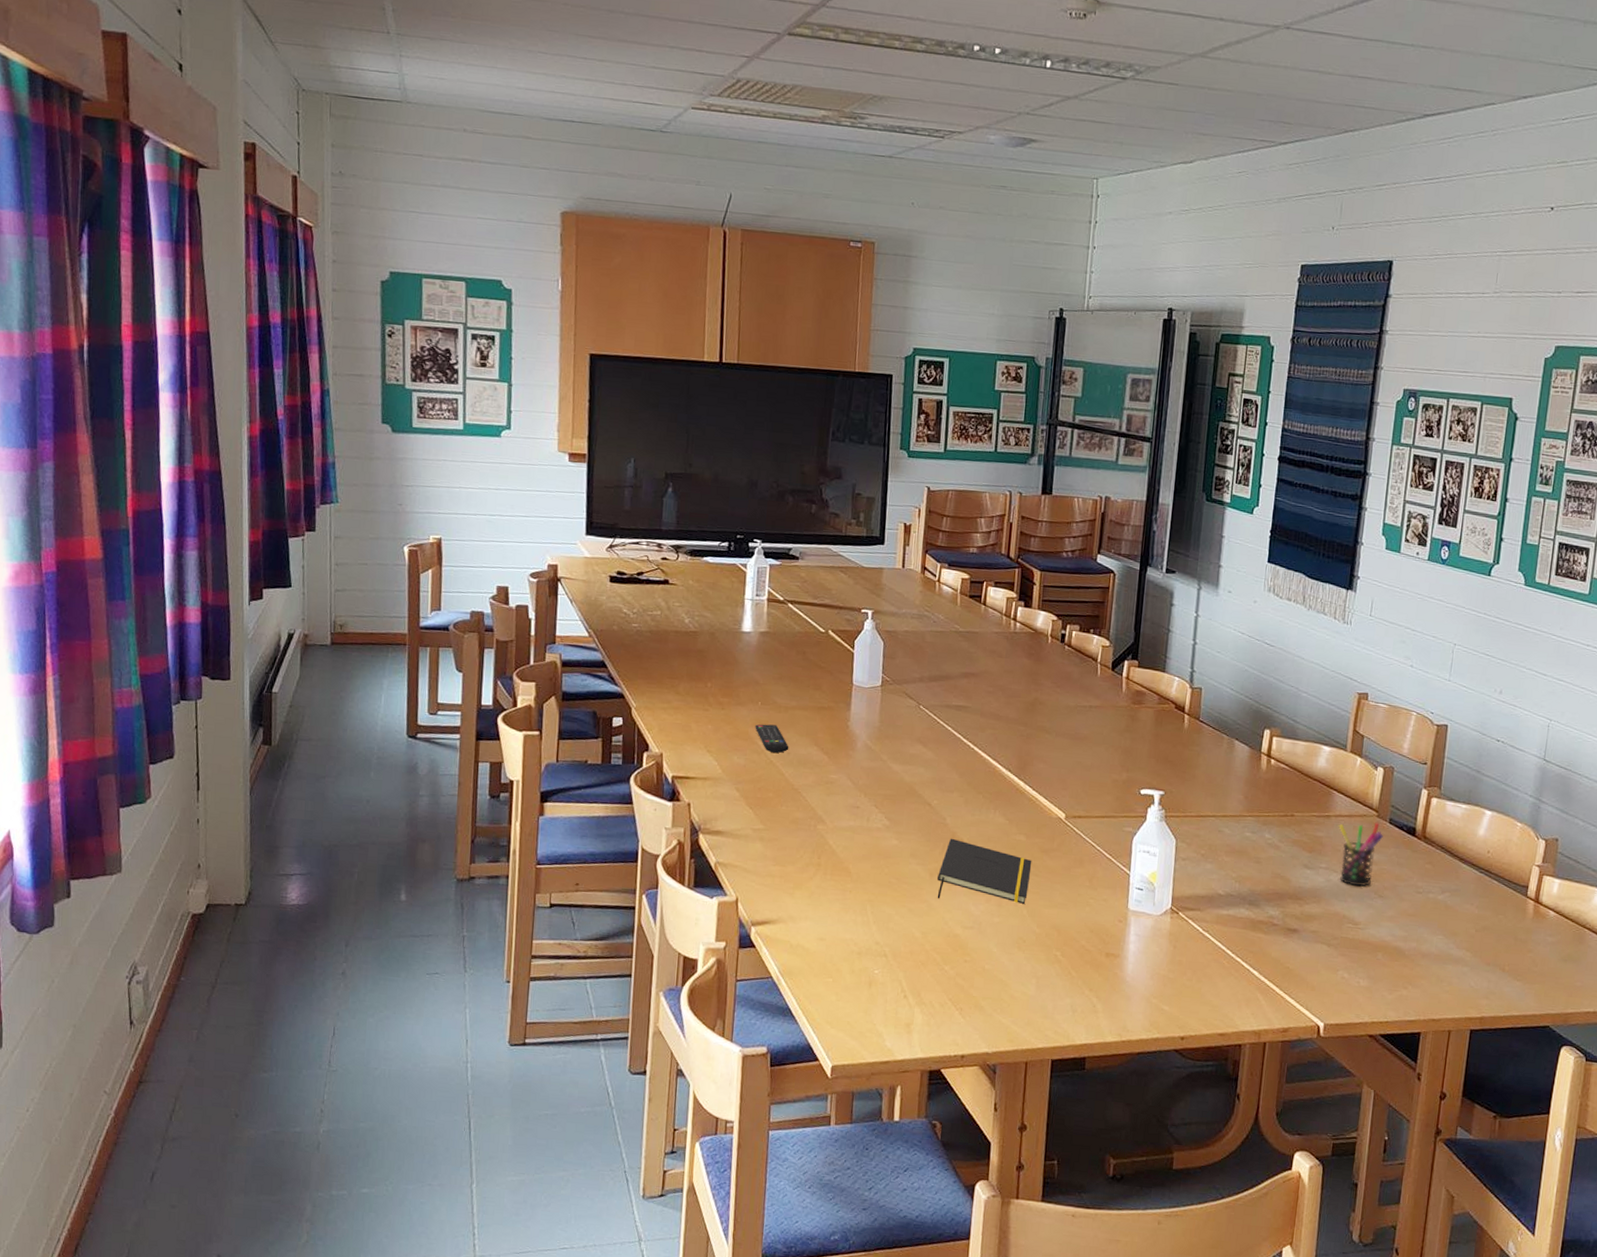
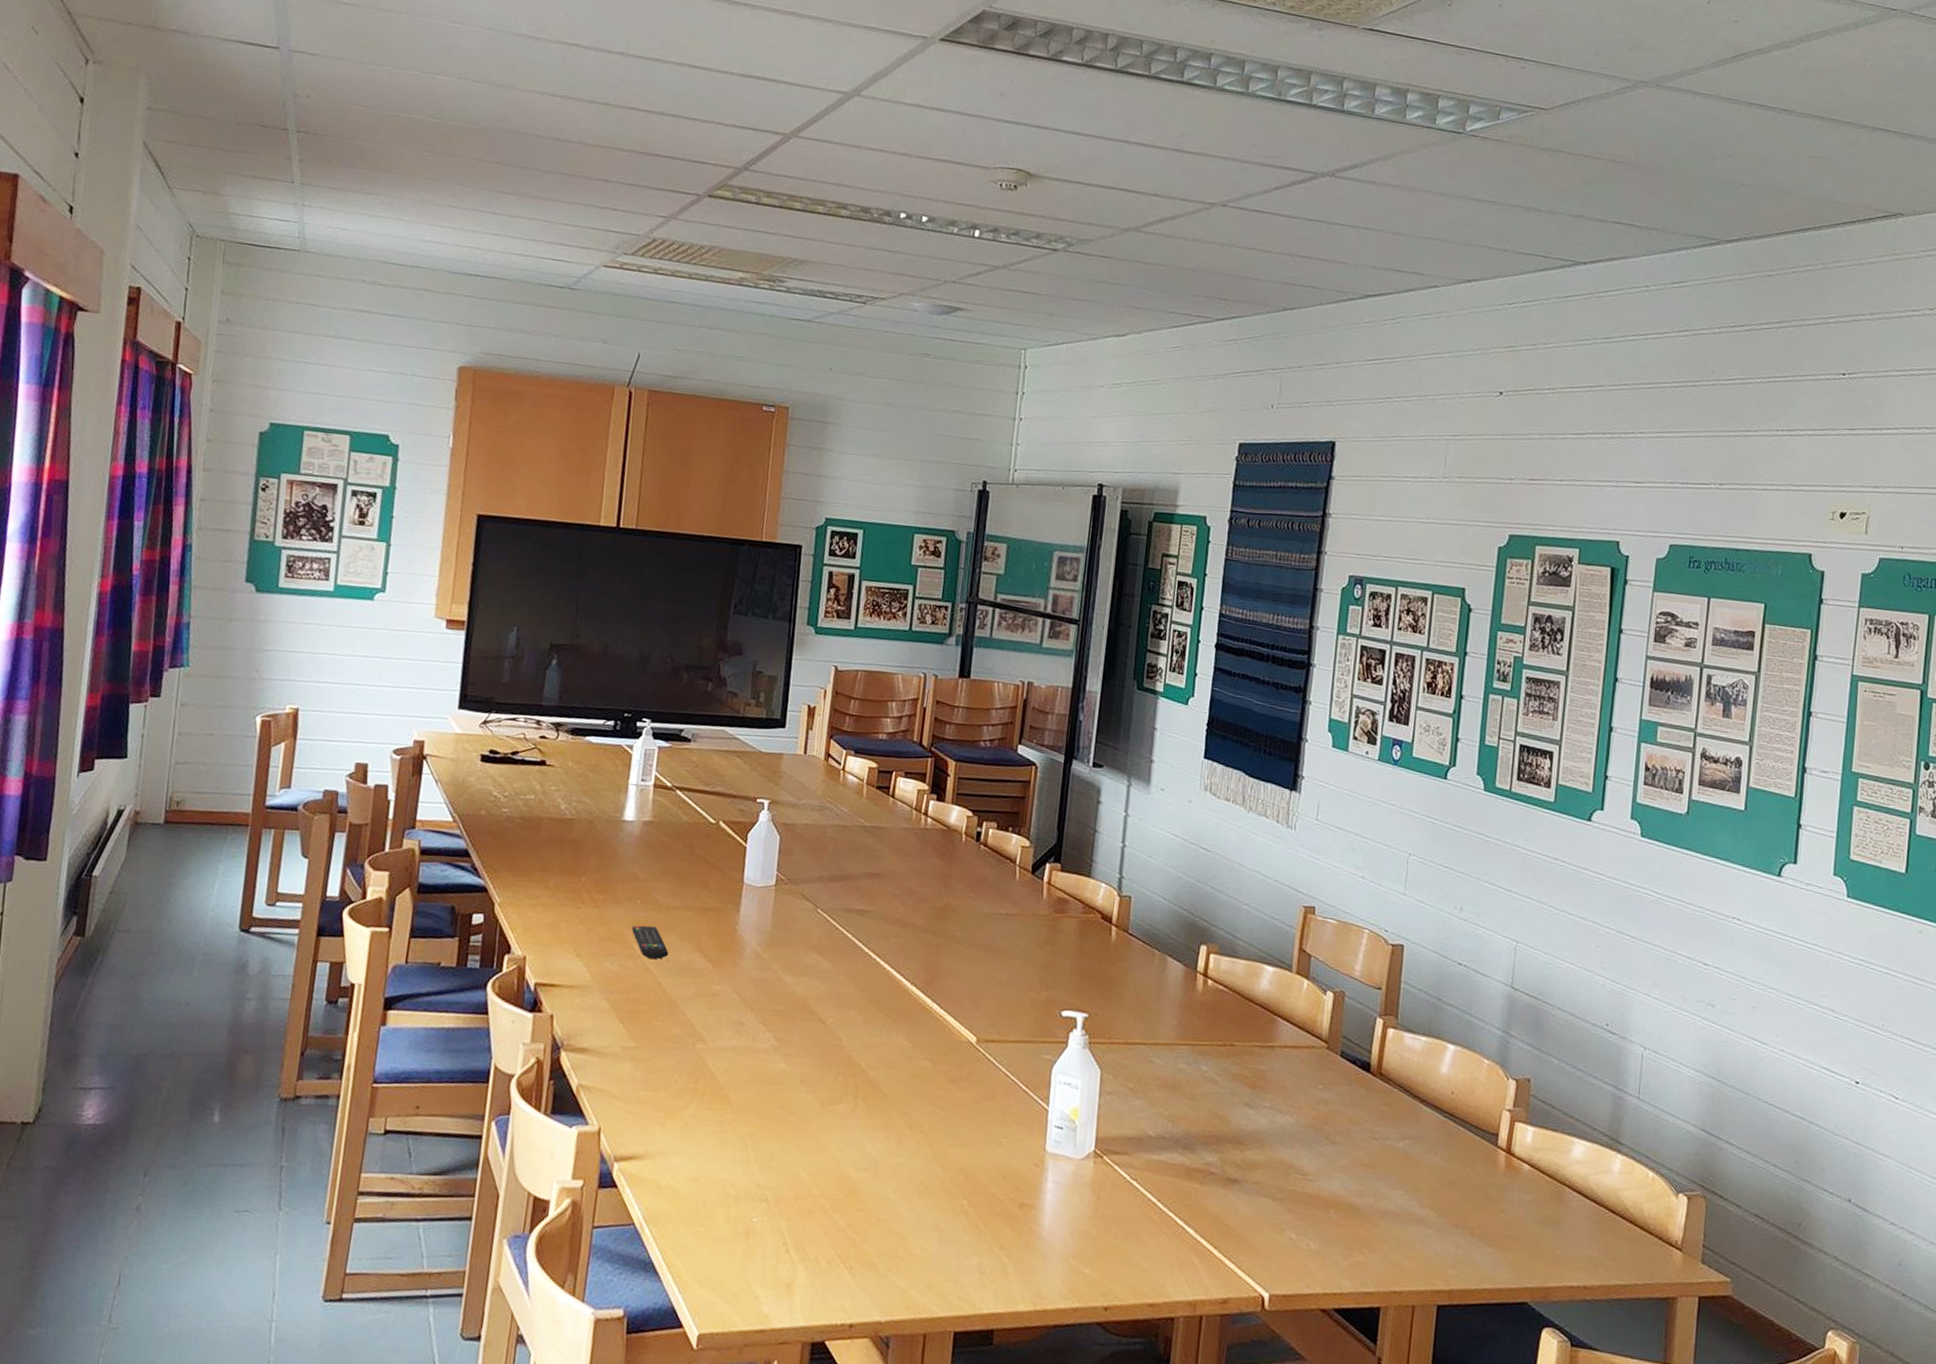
notepad: present [937,838,1032,904] -> none [828,1062,938,1142]
pen holder: present [1338,822,1383,886] -> none [1284,1054,1334,1130]

